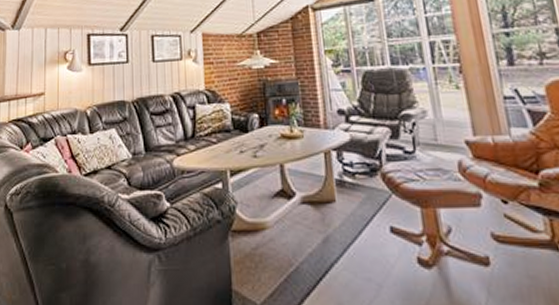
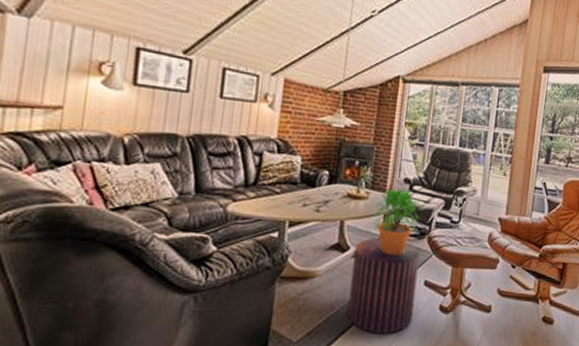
stool: none [301,180,387,295] -> present [347,238,420,333]
potted plant: none [310,121,365,198] -> present [373,188,421,255]

